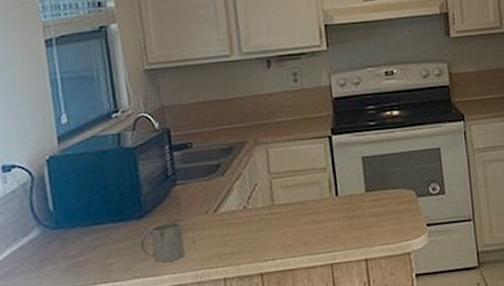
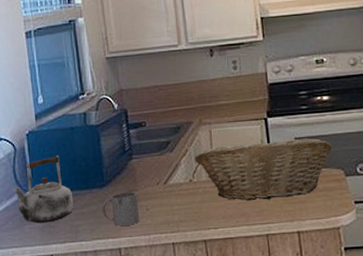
kettle: none [29,182,106,264] -> present [12,154,74,224]
fruit basket: none [249,157,403,228] -> present [195,138,333,201]

